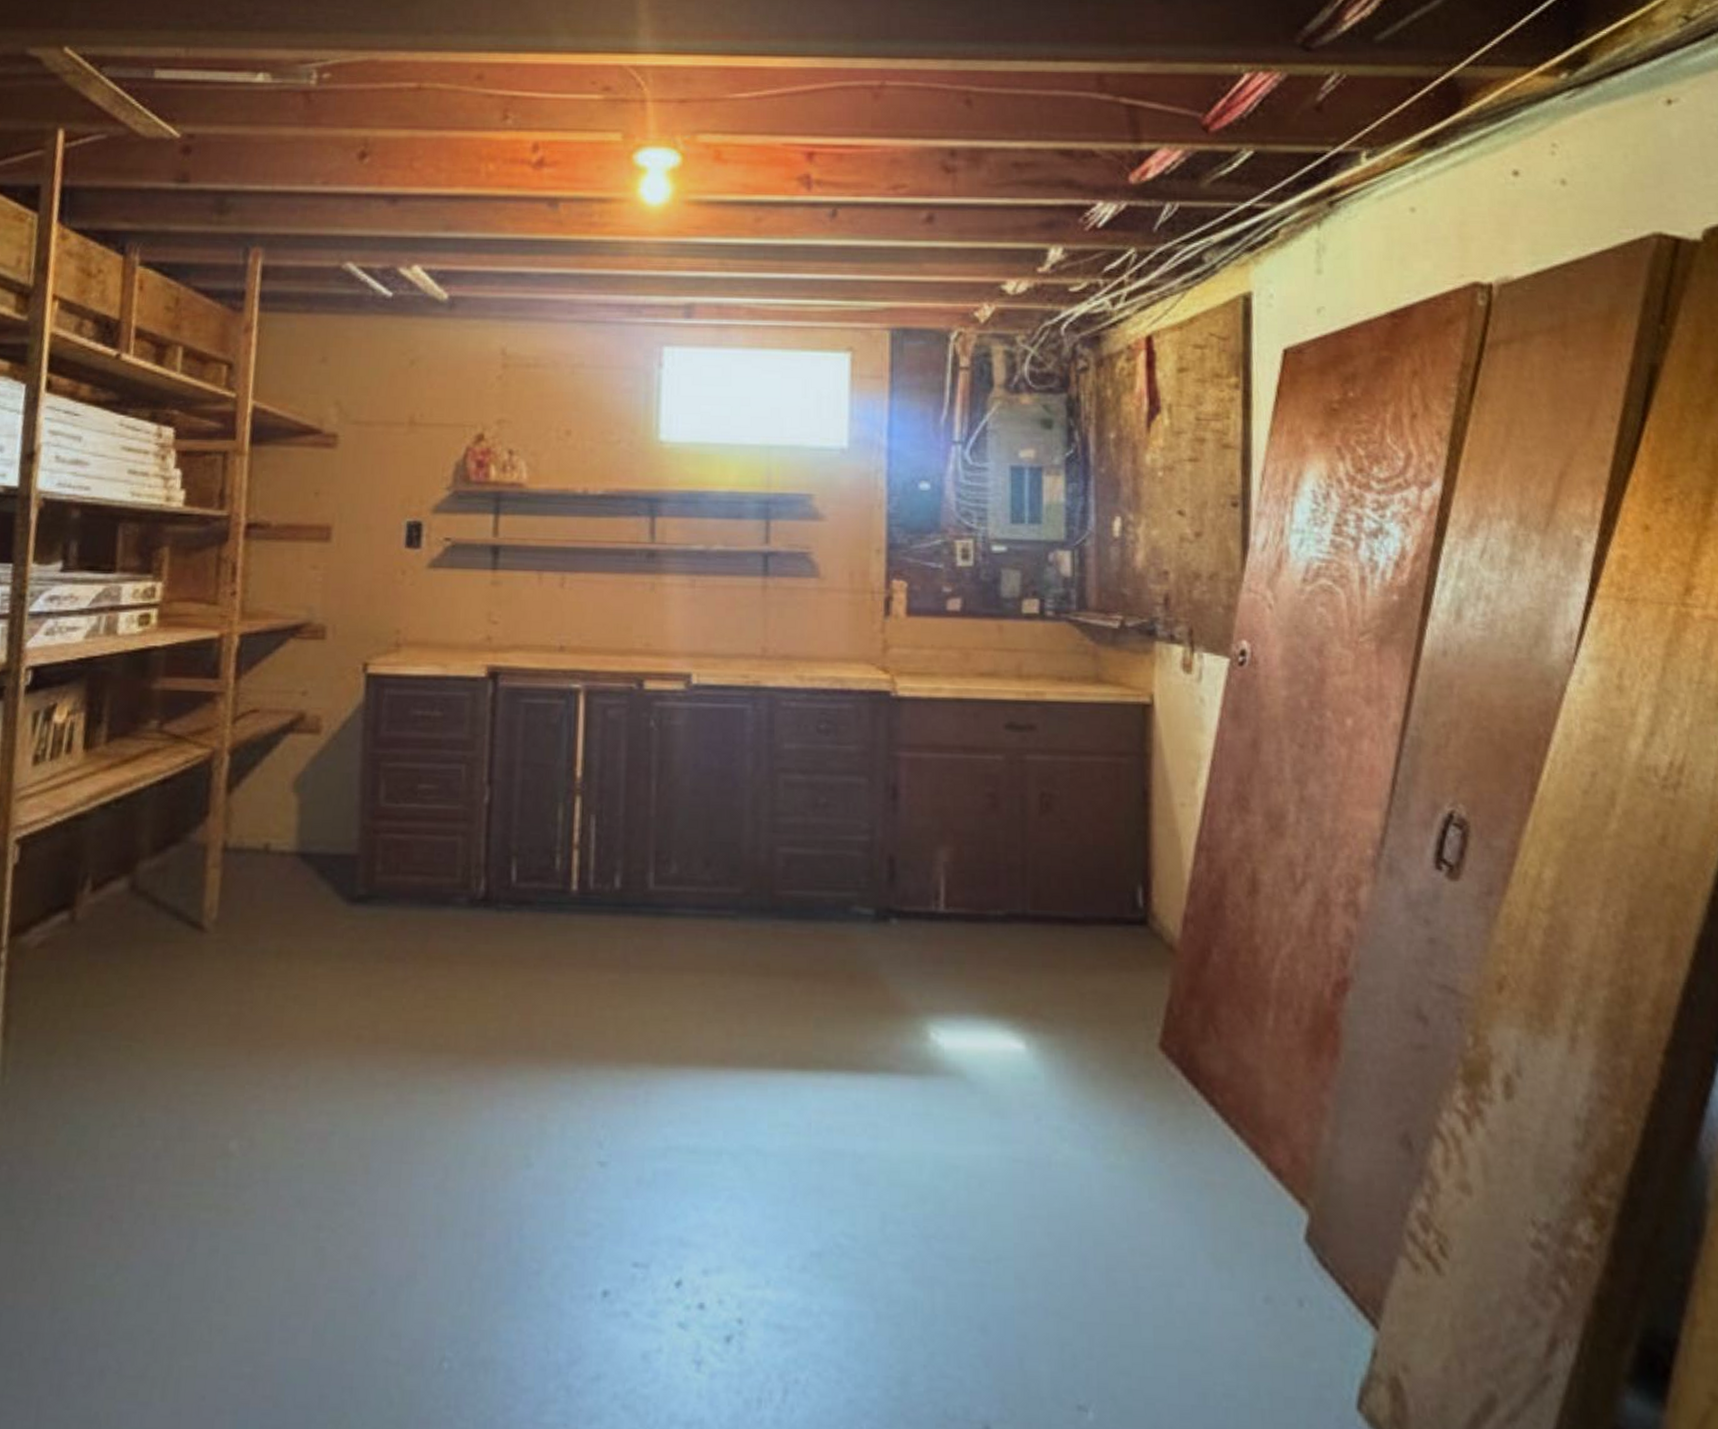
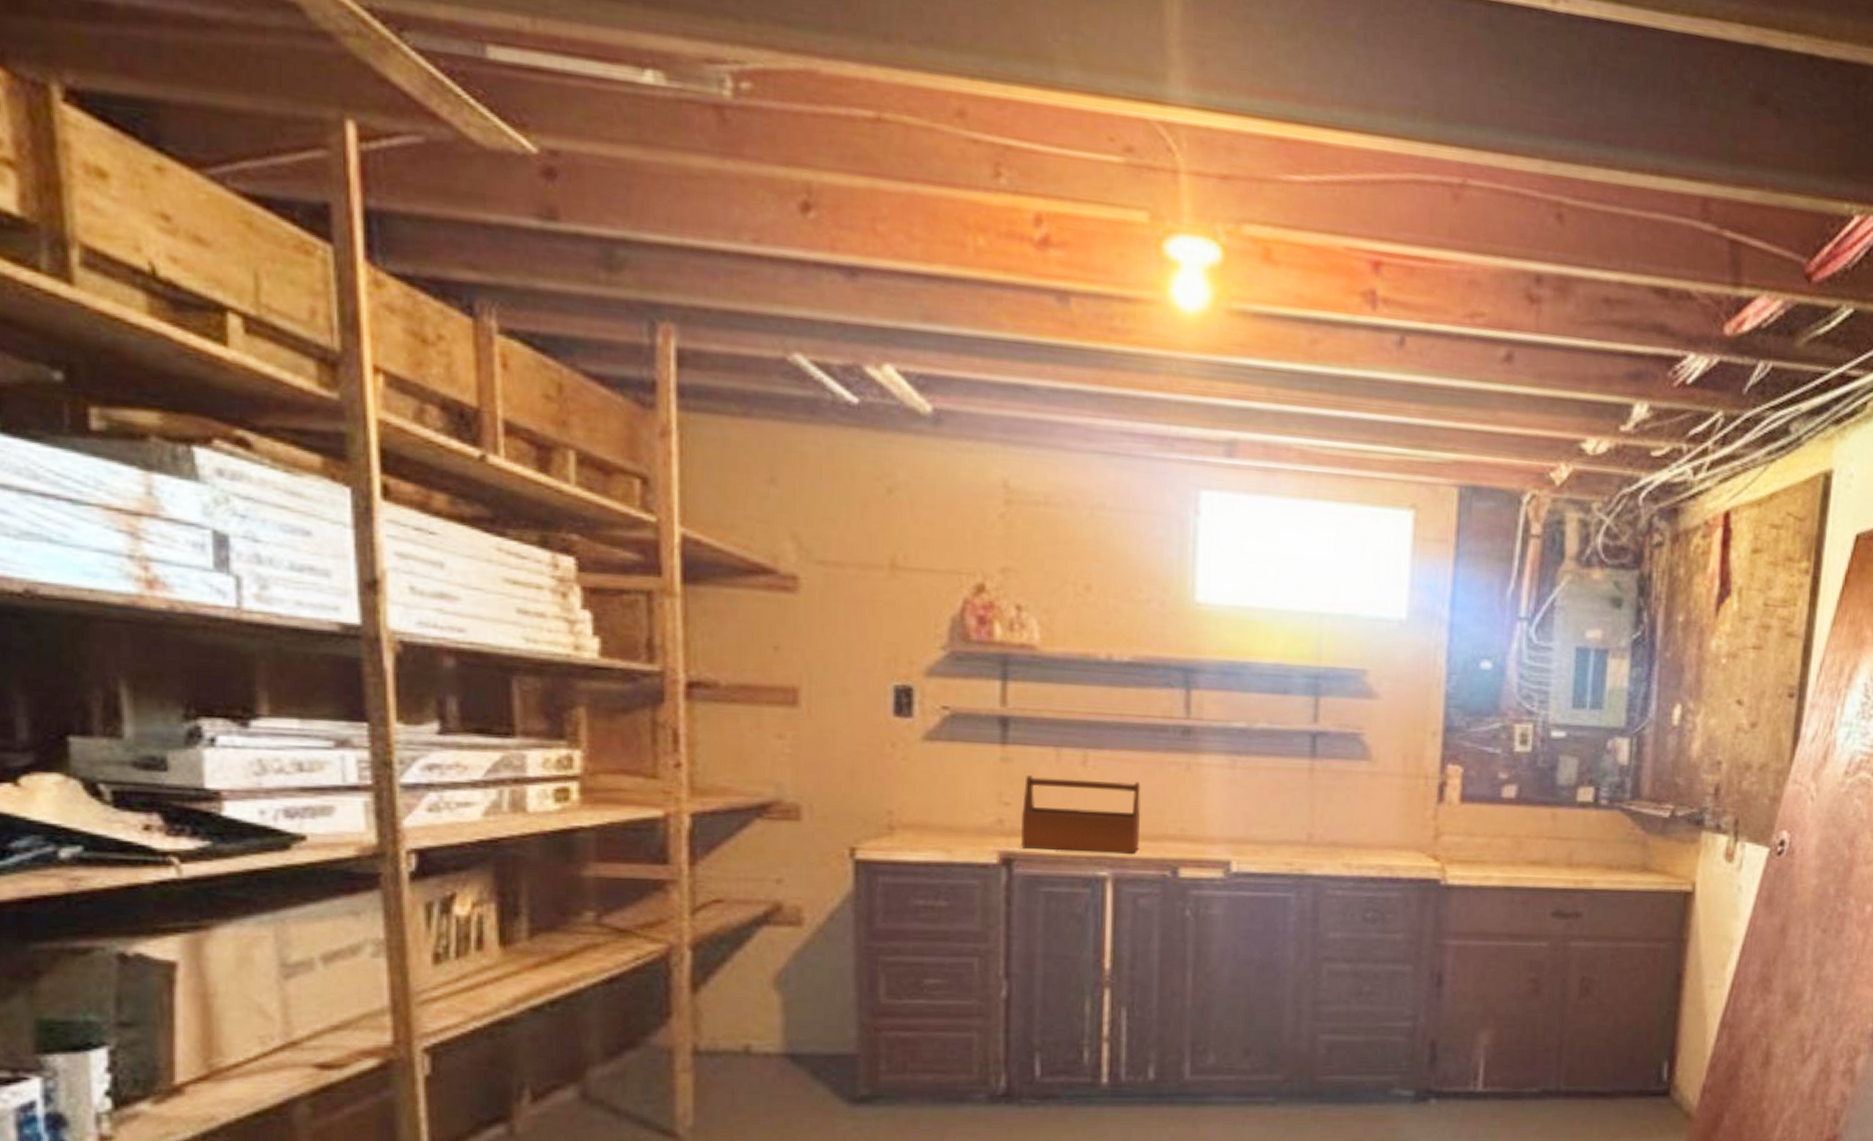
tool box: none [505,597,611,667] -> present [1020,775,1141,854]

